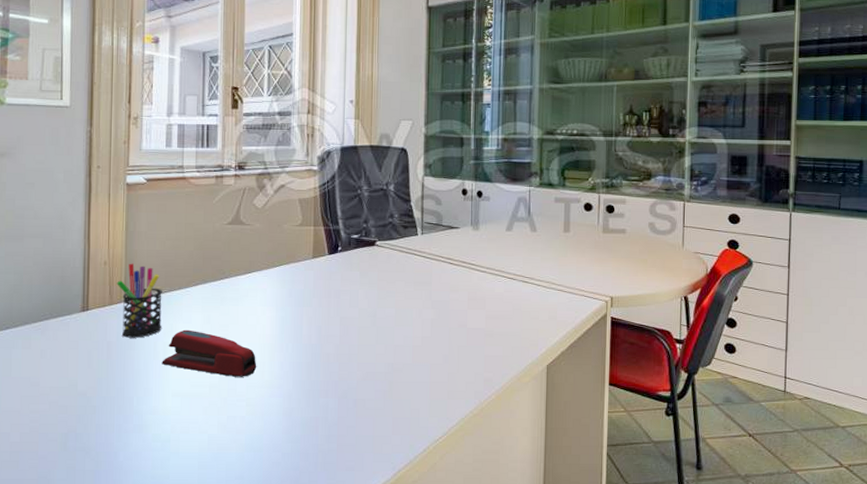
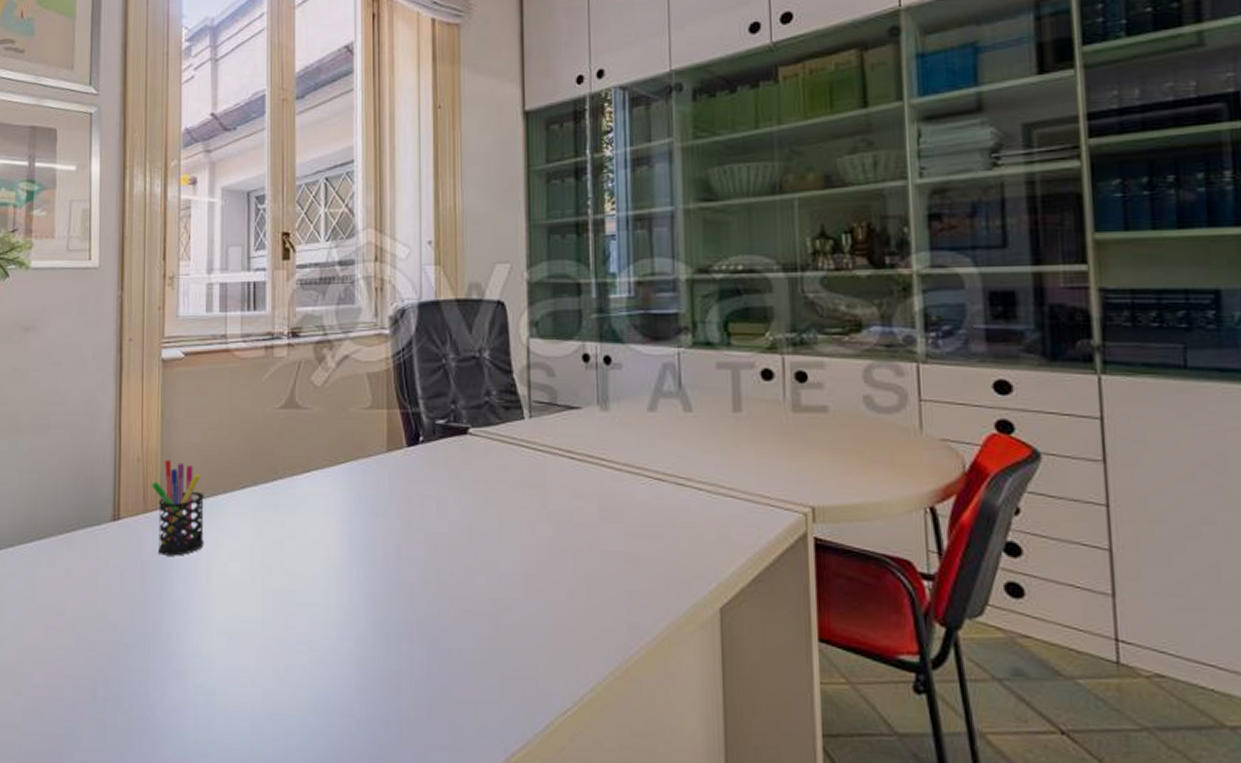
stapler: present [162,329,257,377] -> none [204,546,320,612]

